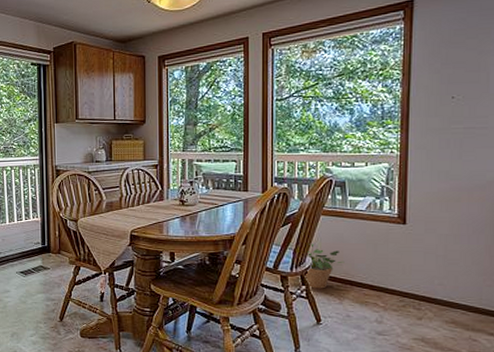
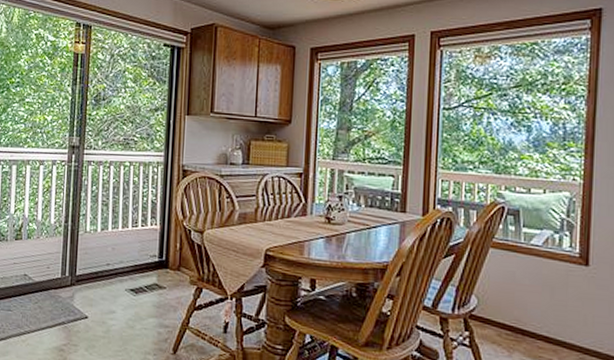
potted plant: present [306,244,345,289] -> none [470,281,516,337]

